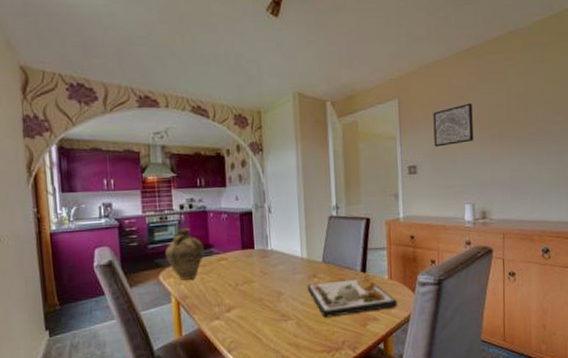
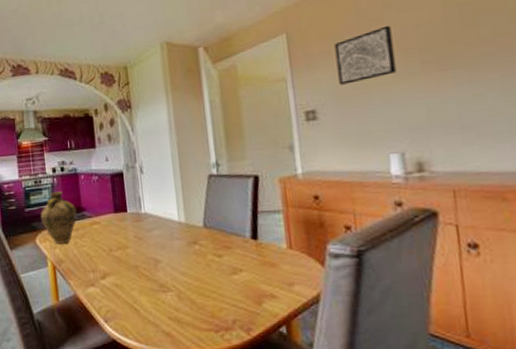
dinner plate: present [307,277,398,318] -> none [187,245,303,291]

